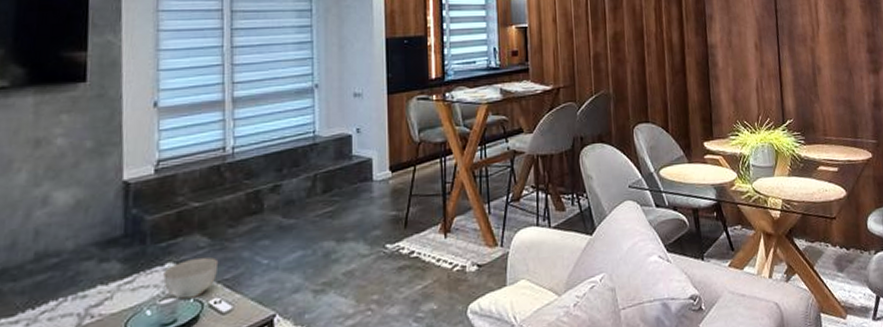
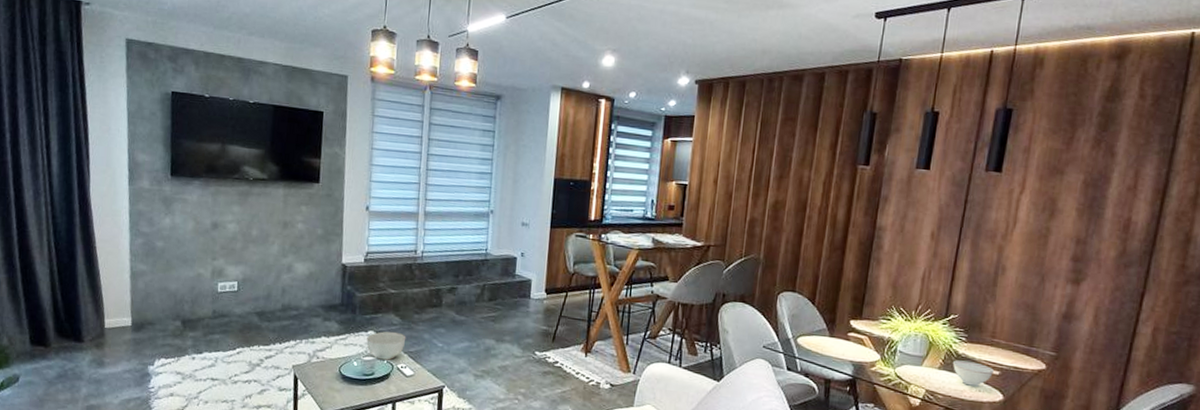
bowl: none [798,162,834,187] -> present [952,360,995,387]

